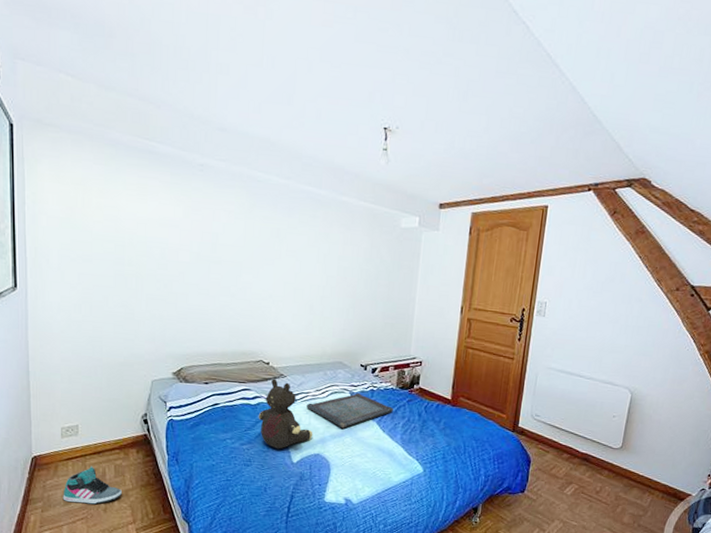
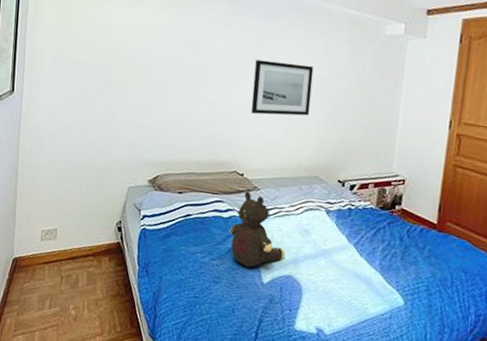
sneaker: present [63,466,122,505] -> none [37,271,92,312]
wall art: none [273,252,334,306] -> present [250,59,314,116]
serving tray: present [306,393,393,429] -> none [280,211,372,249]

